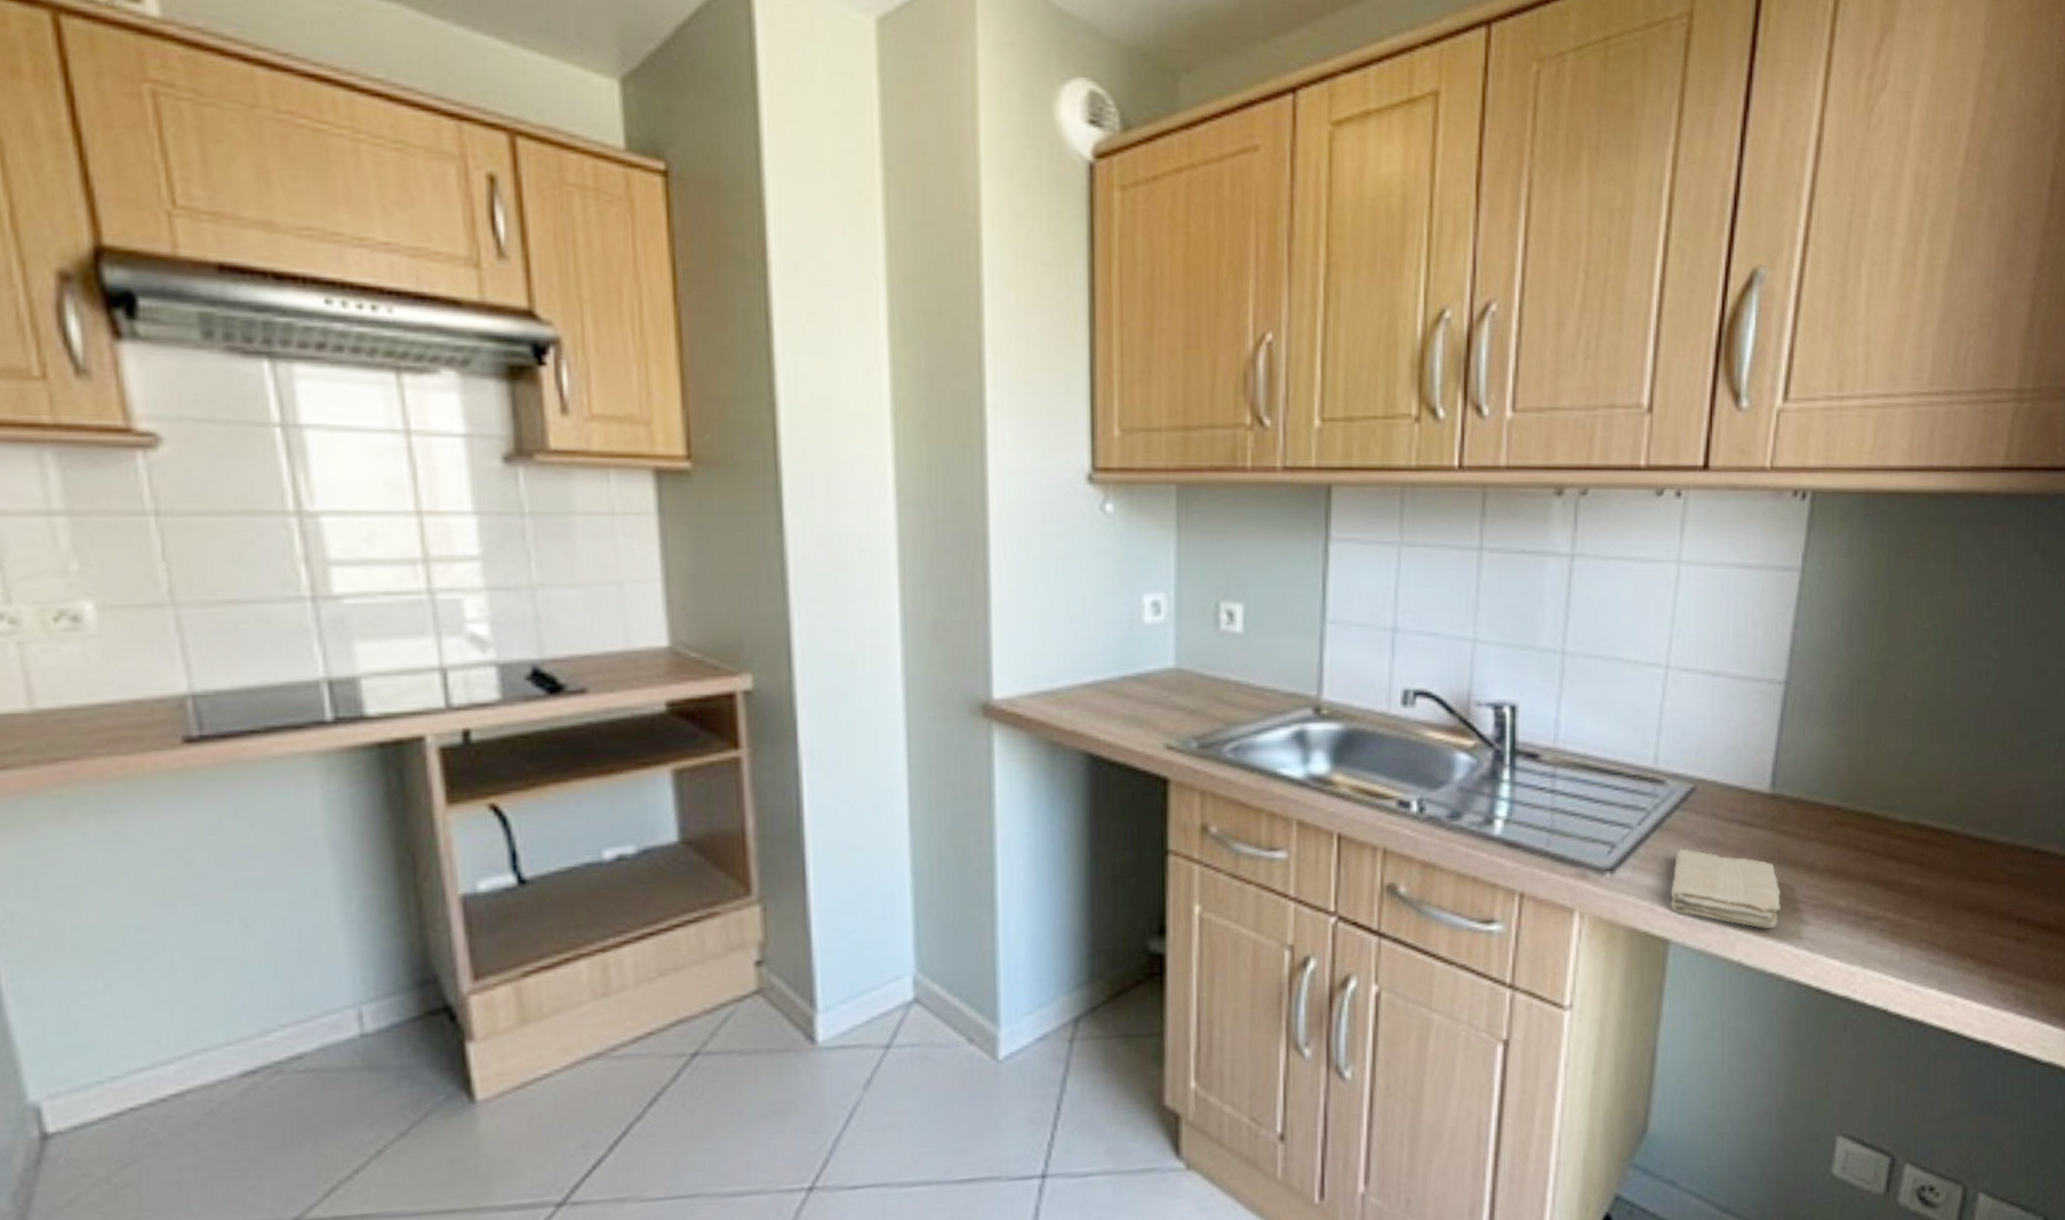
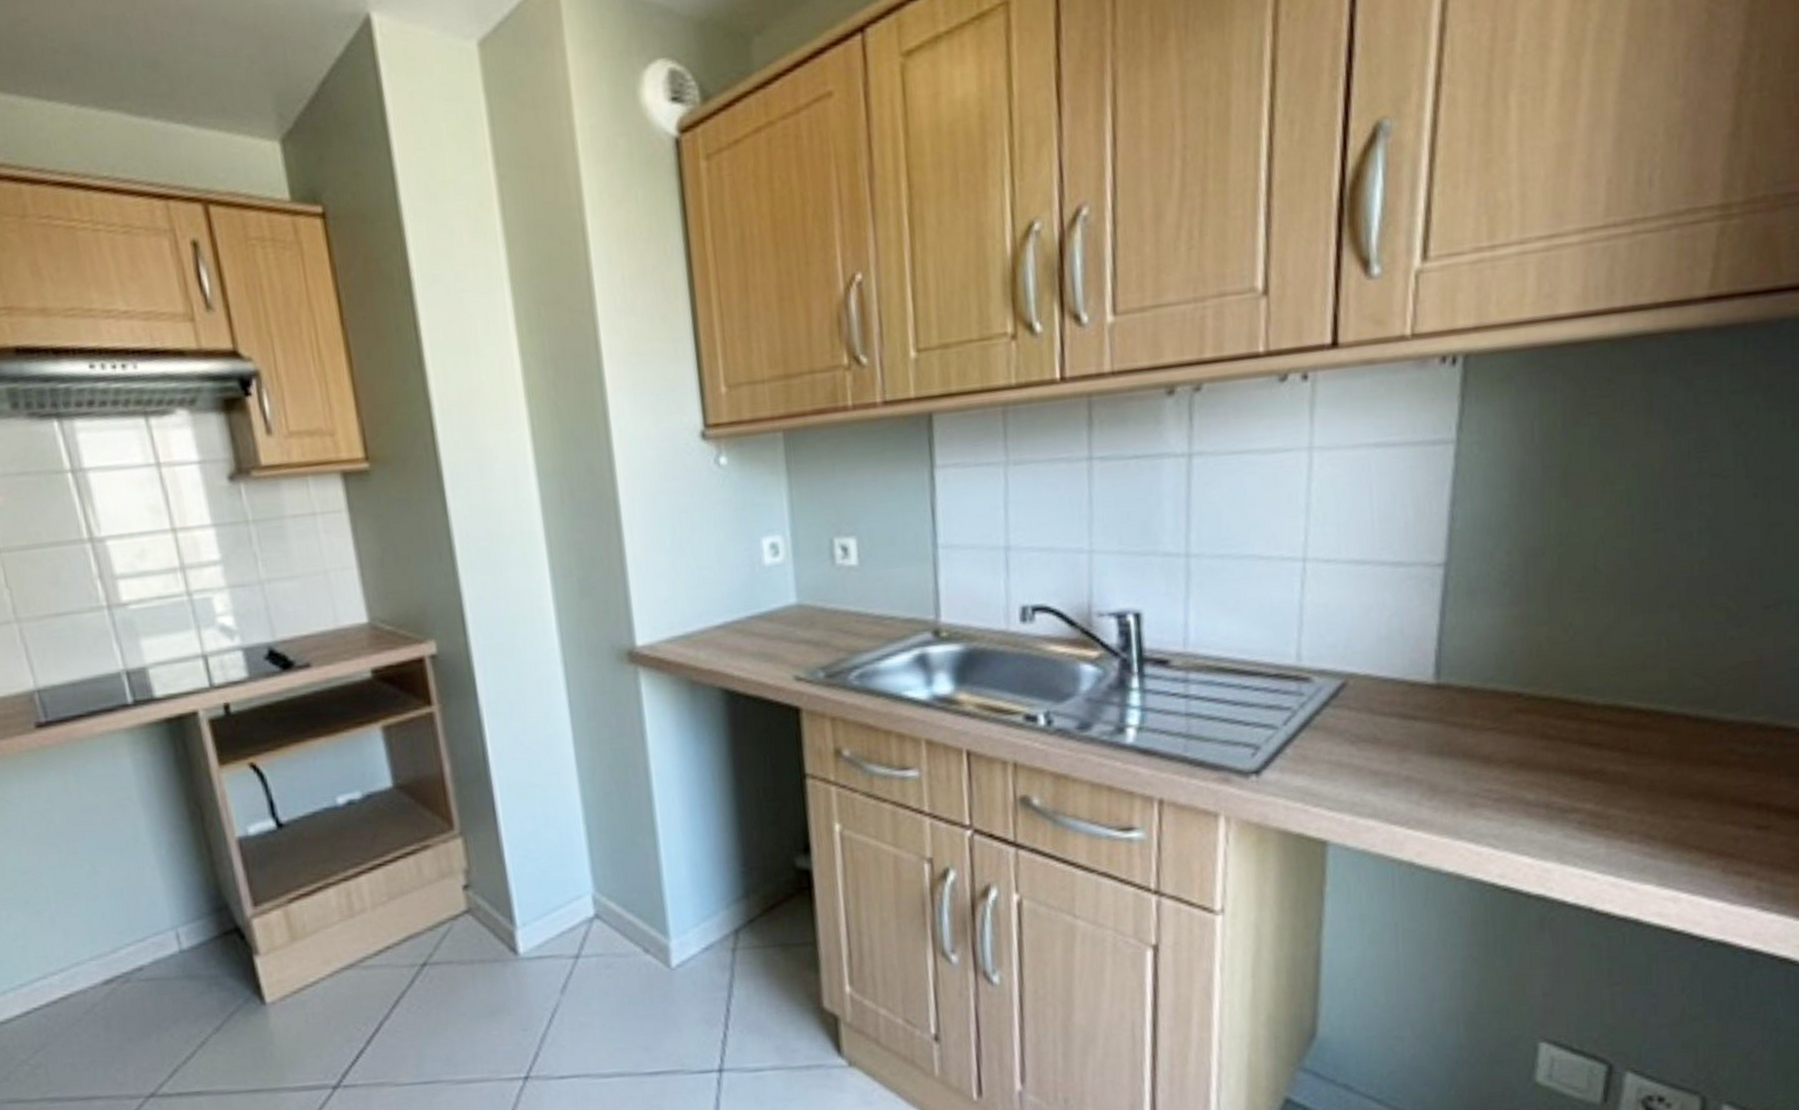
washcloth: present [1670,848,1781,928] -> none [1325,746,1455,826]

